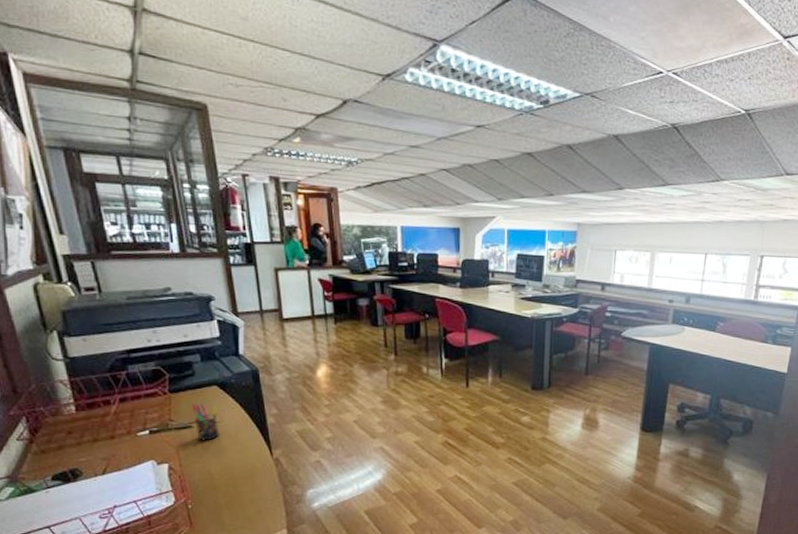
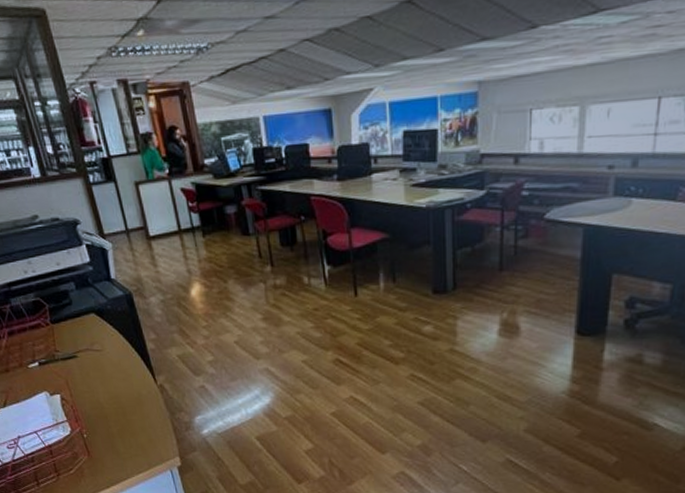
pen holder: present [191,404,219,441] -> none [73,333,103,370]

